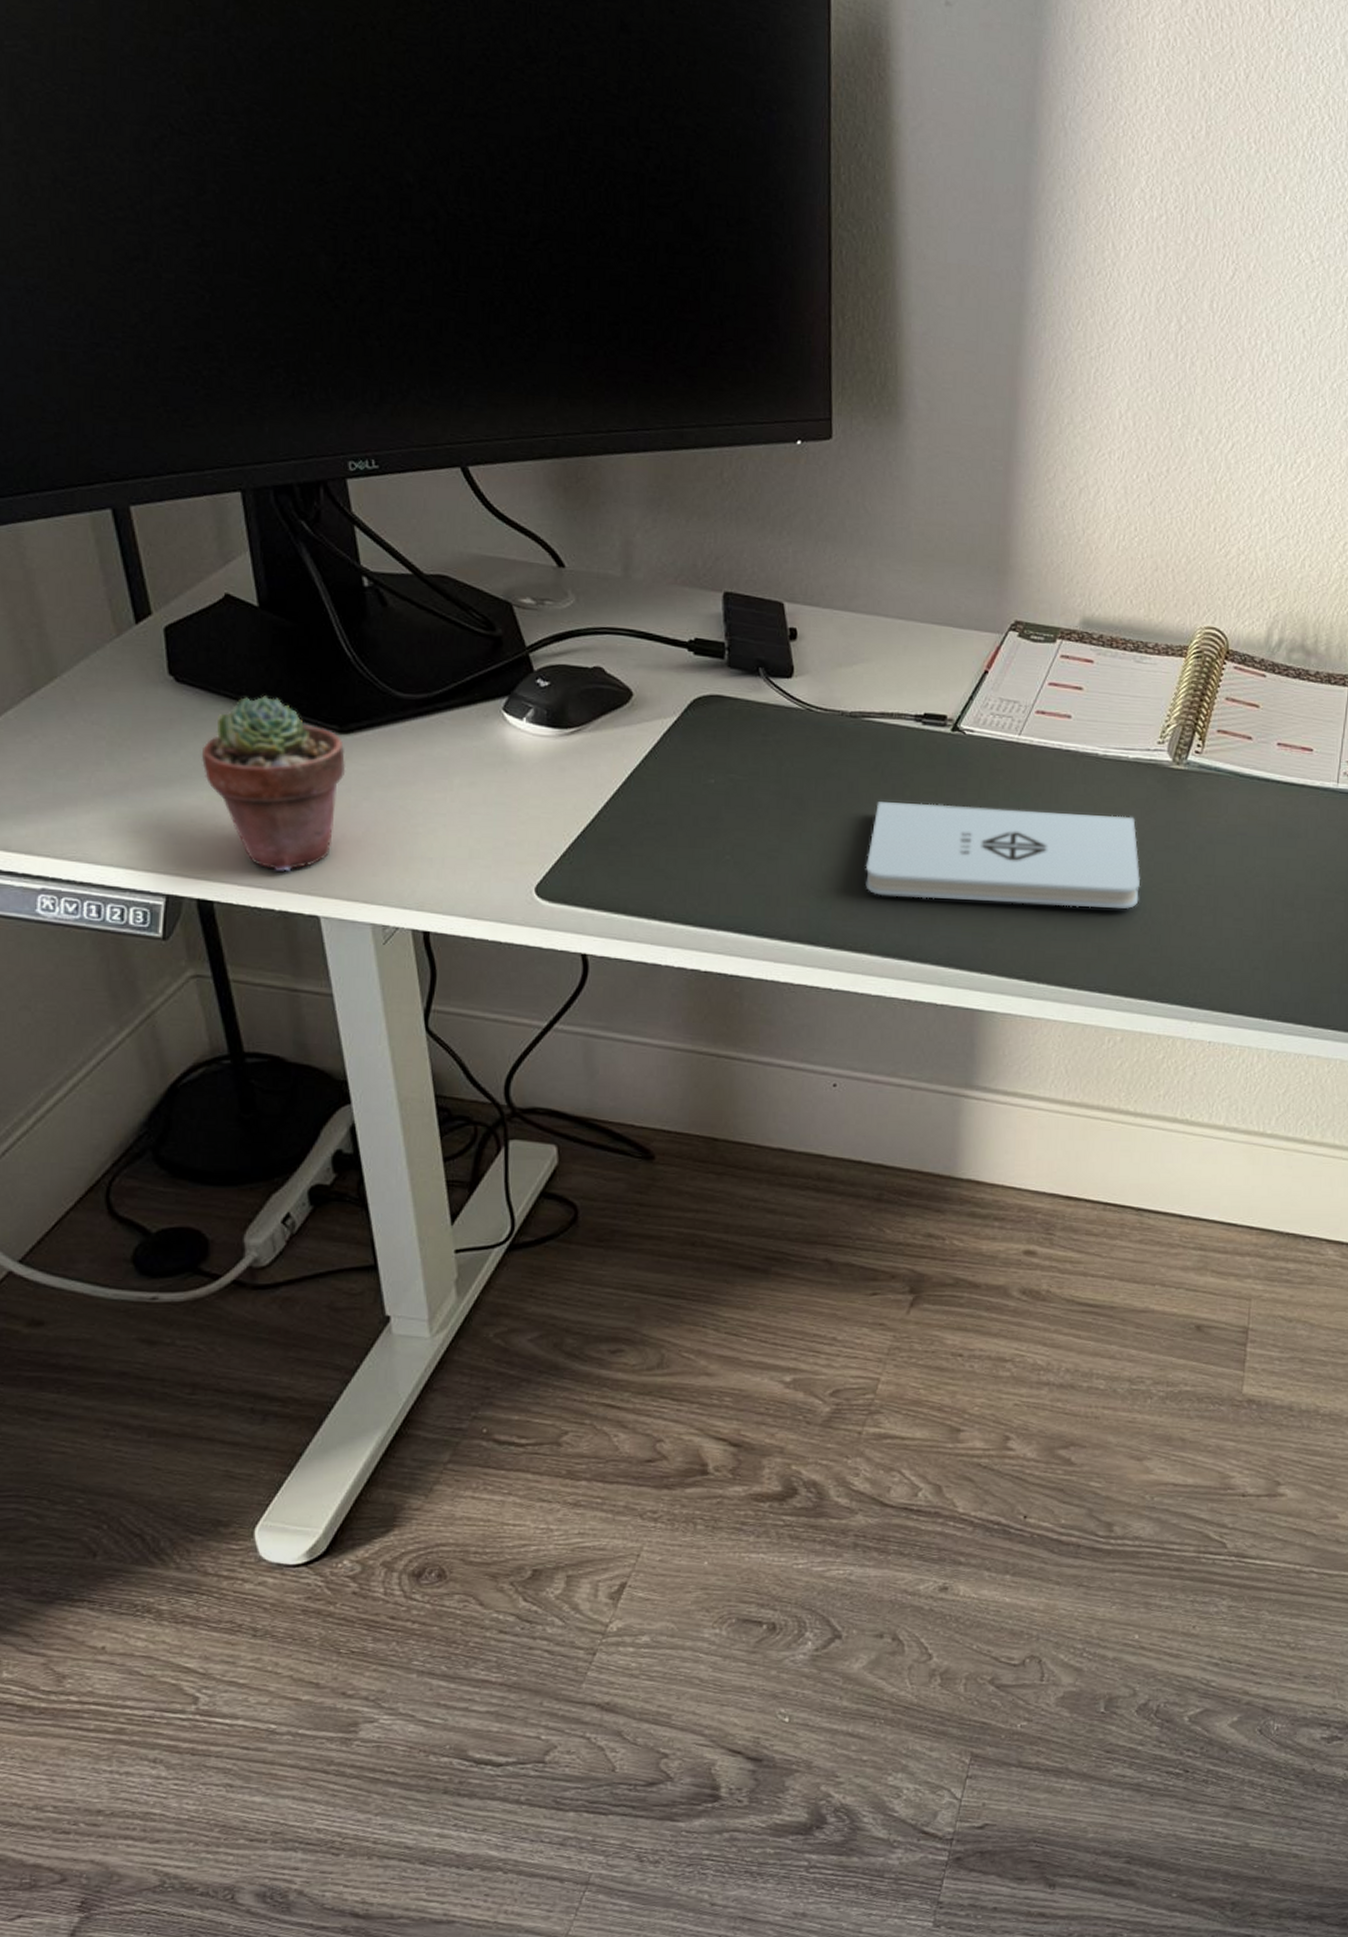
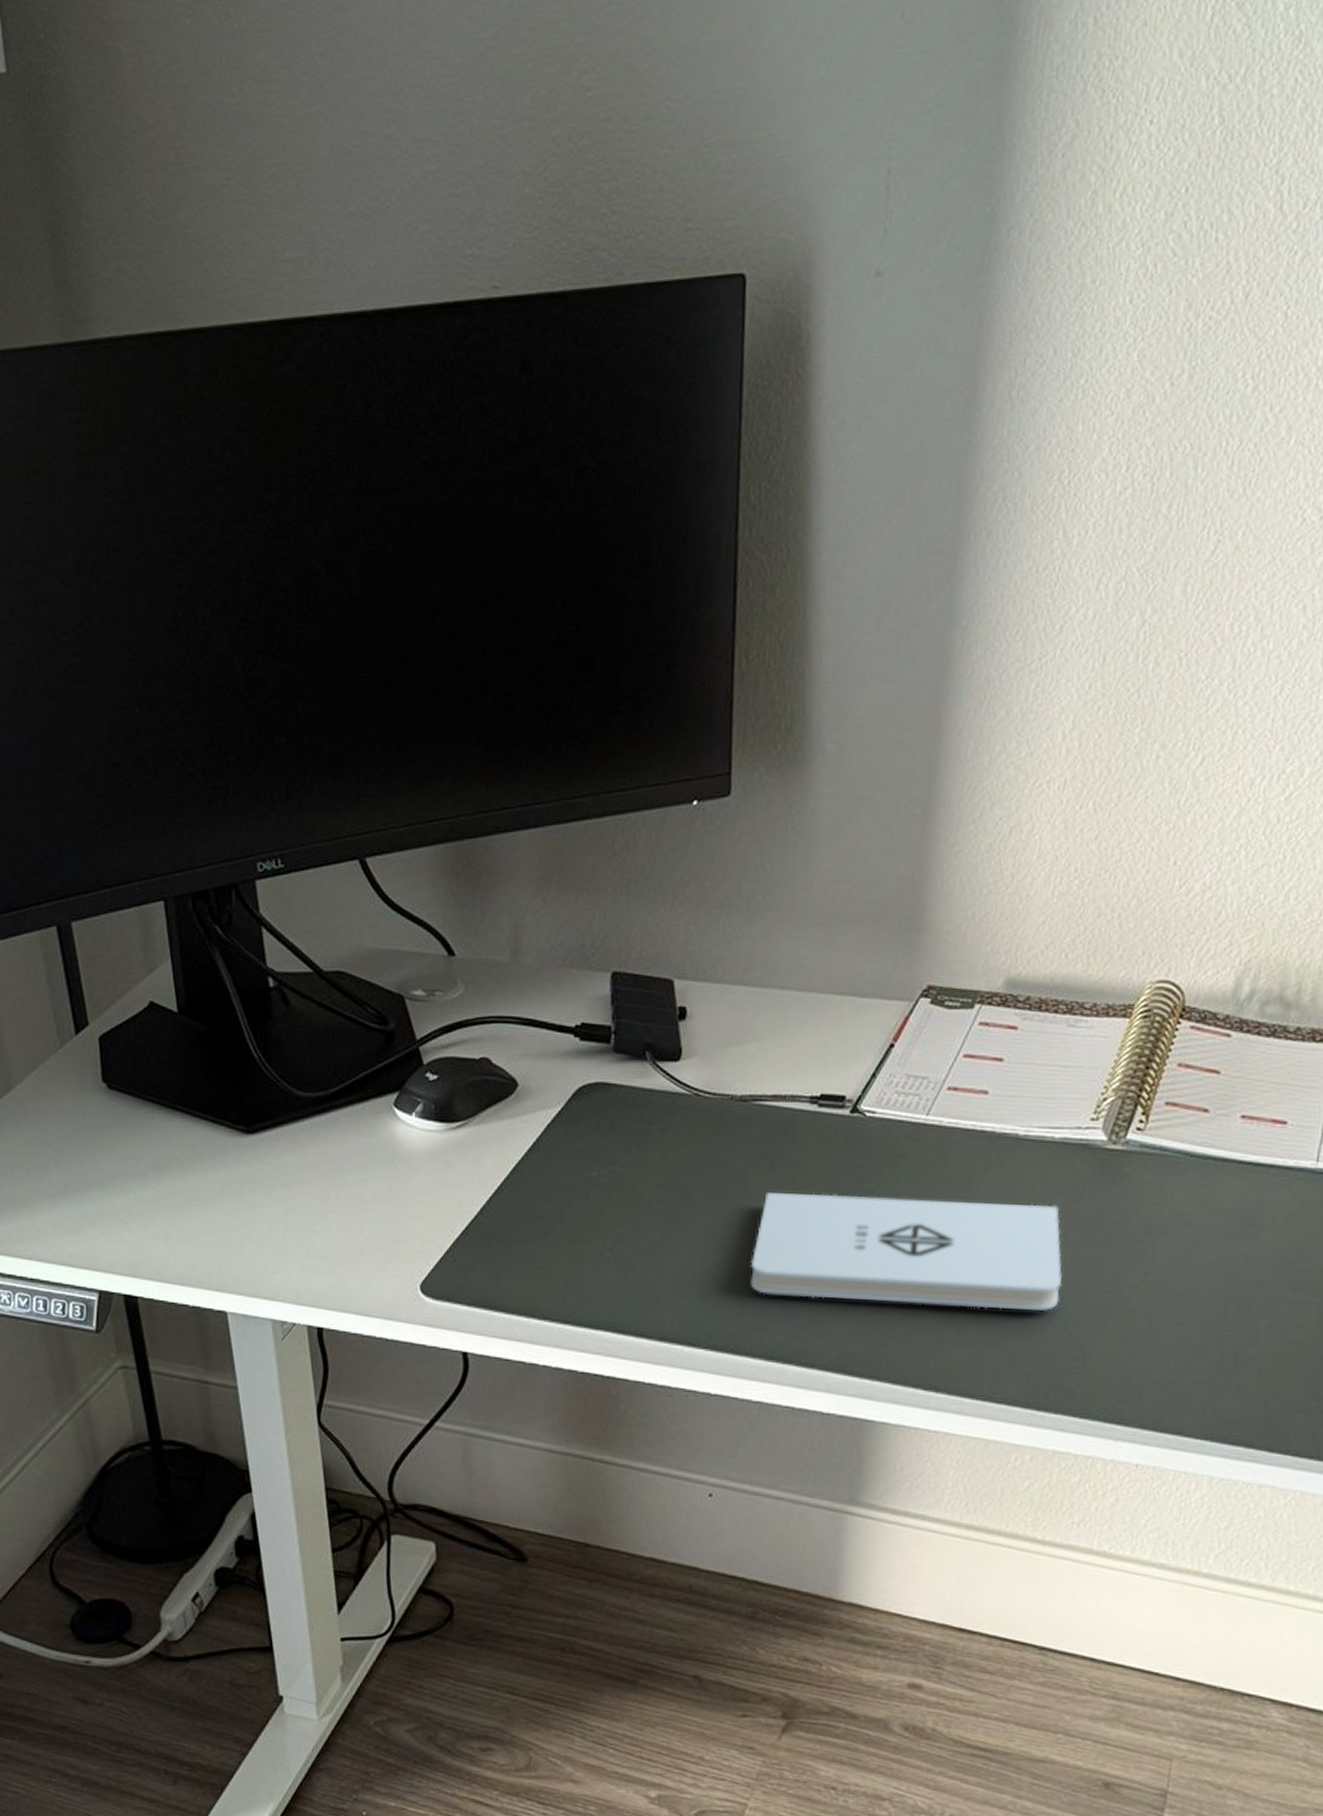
potted succulent: present [201,695,346,873] -> none [128,1099,252,1270]

